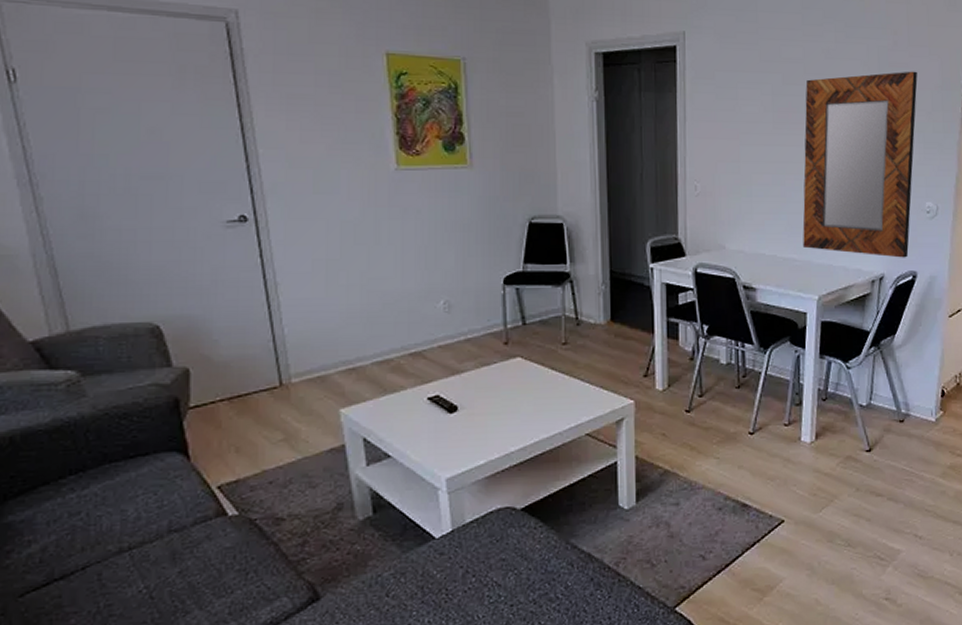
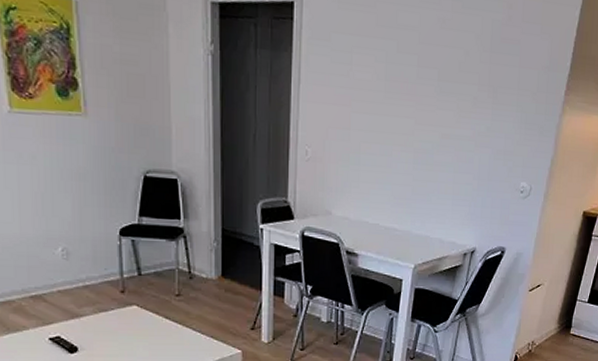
home mirror: present [802,71,918,258] -> none [404,48,527,234]

